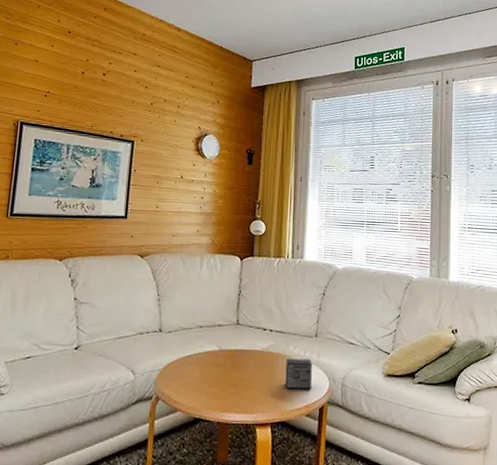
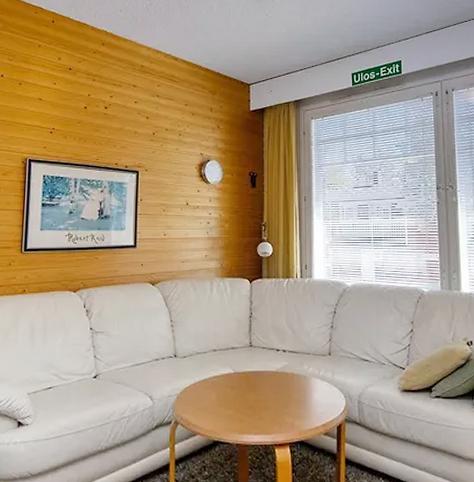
small box: present [285,358,312,390] -> none [301,377,329,409]

